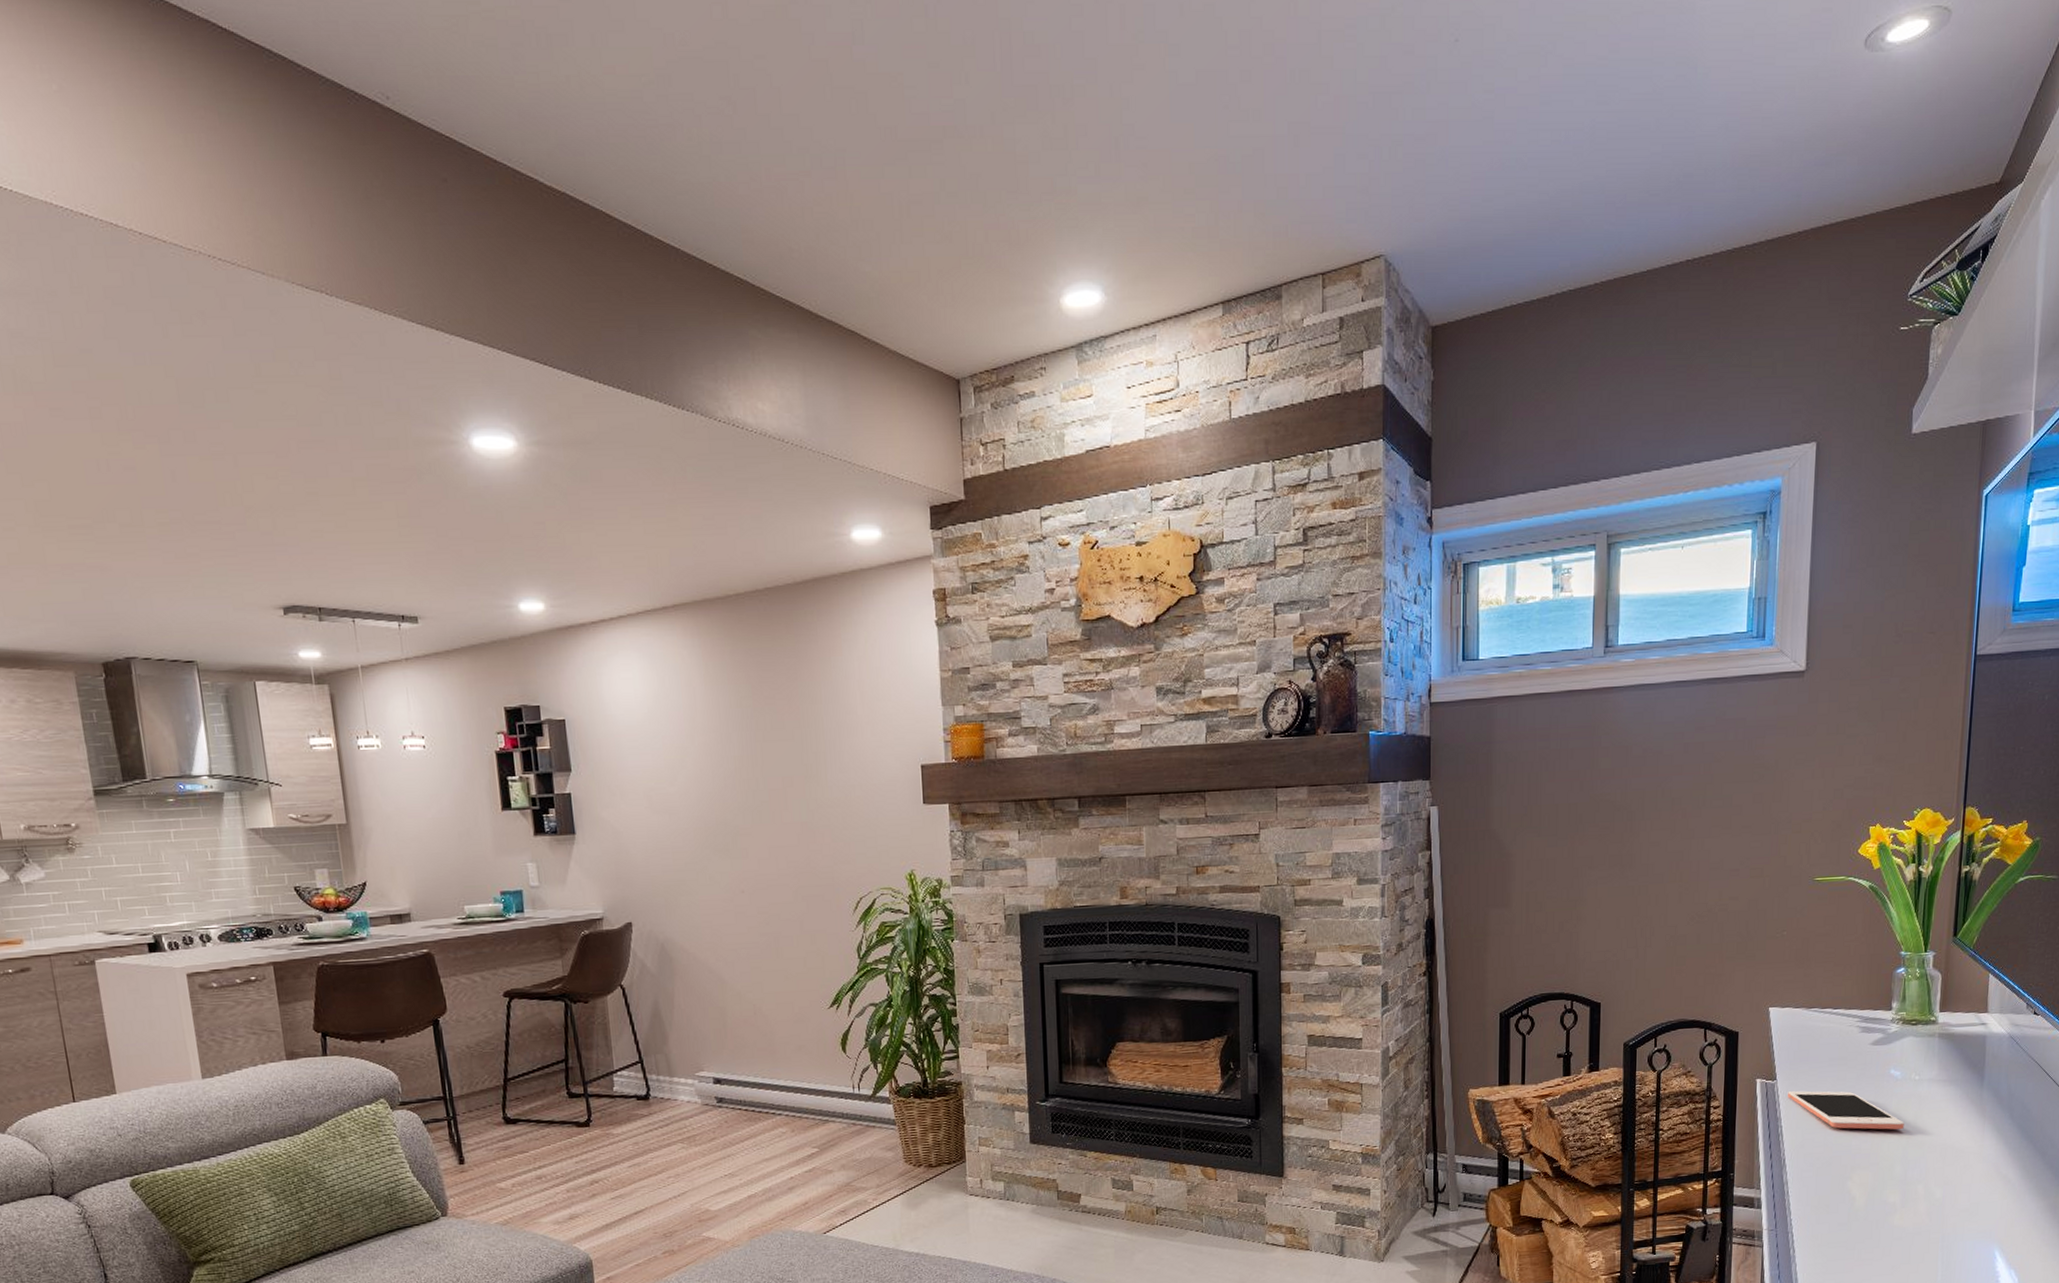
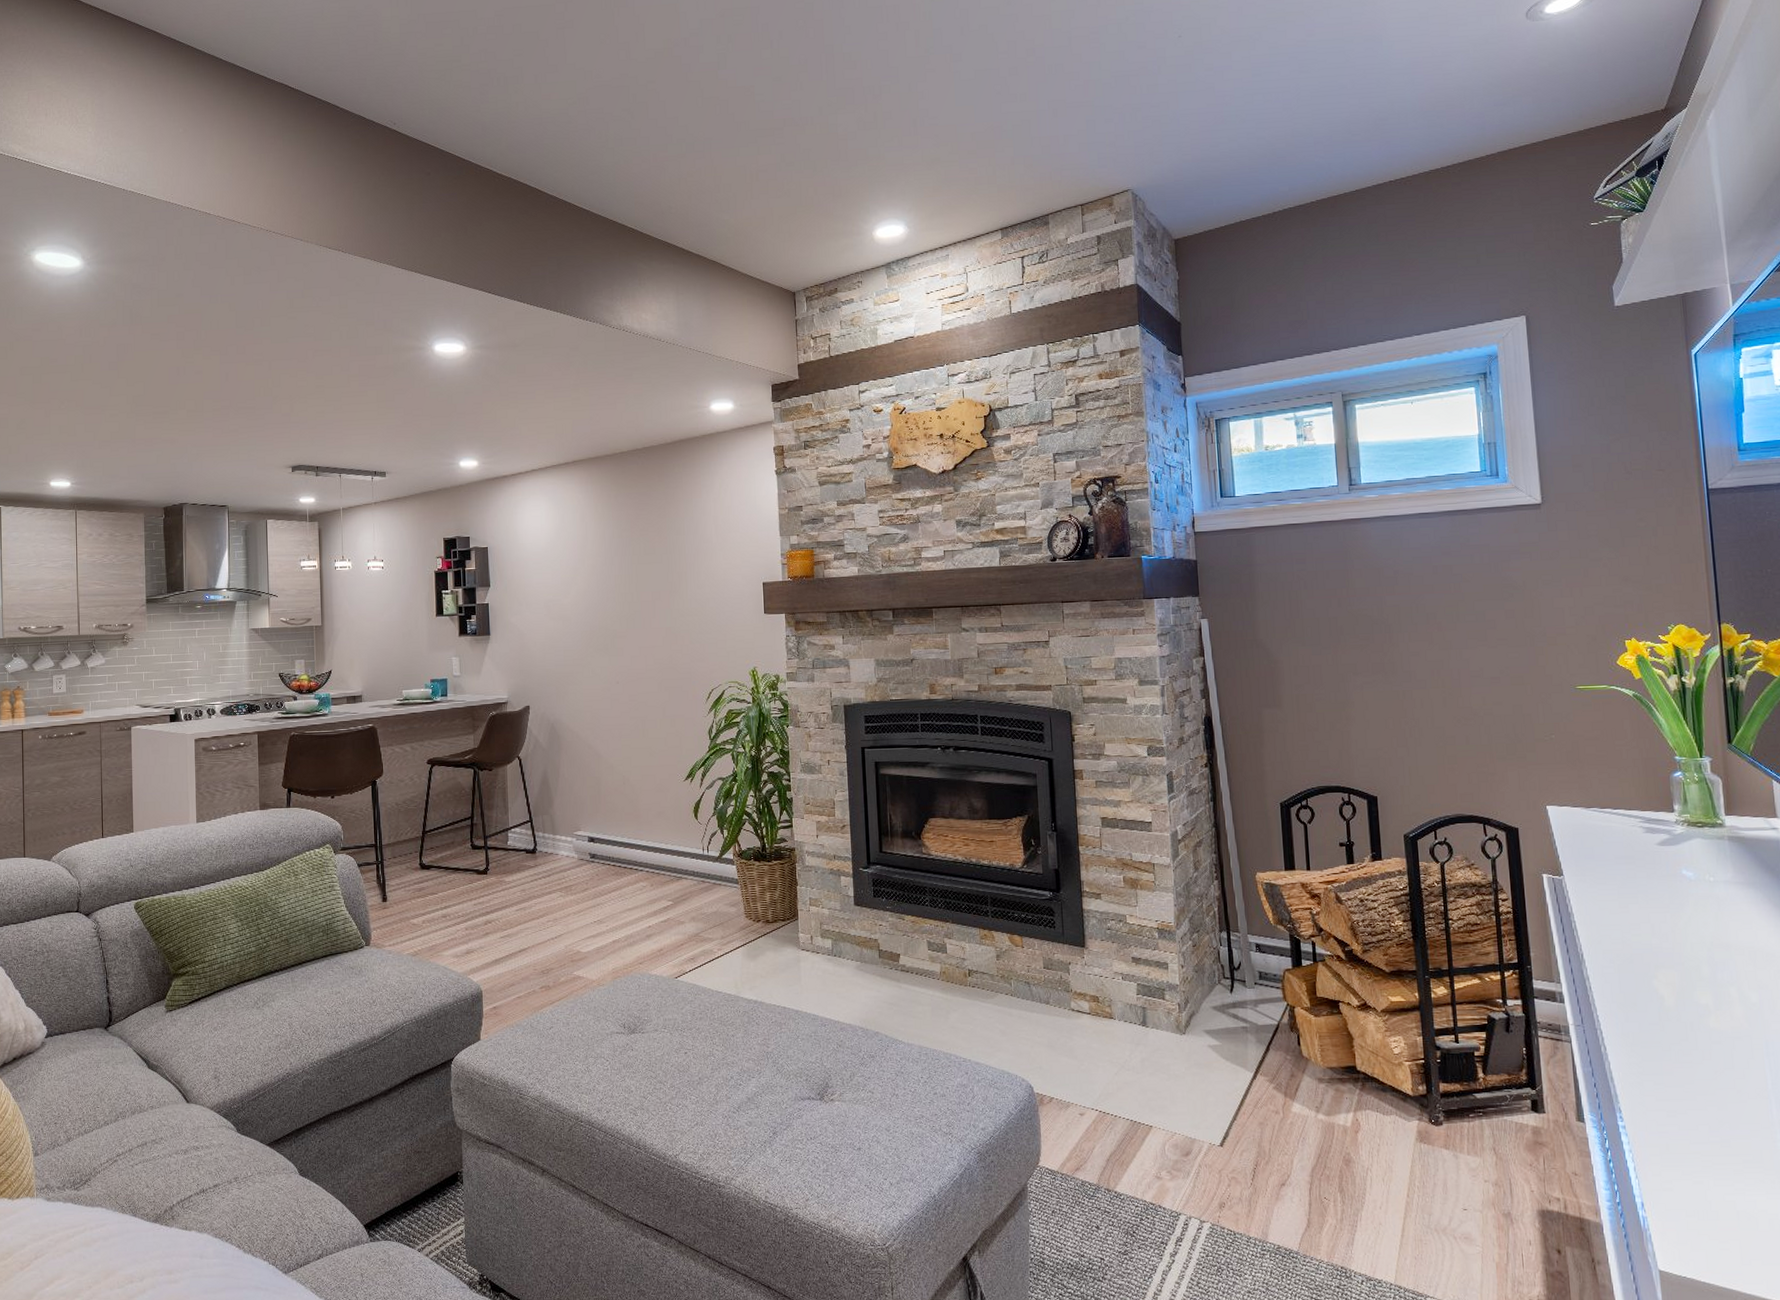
cell phone: present [1788,1090,1904,1130] -> none [1577,887,1706,931]

